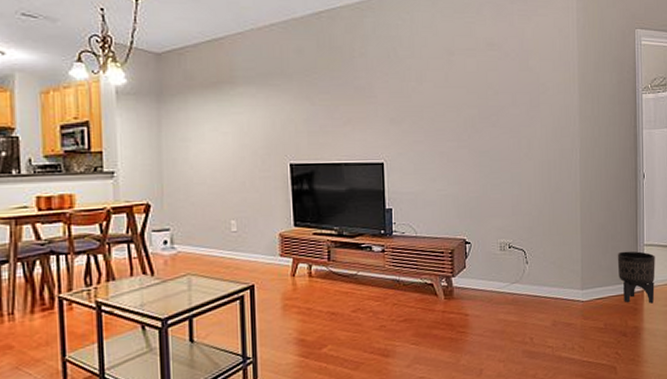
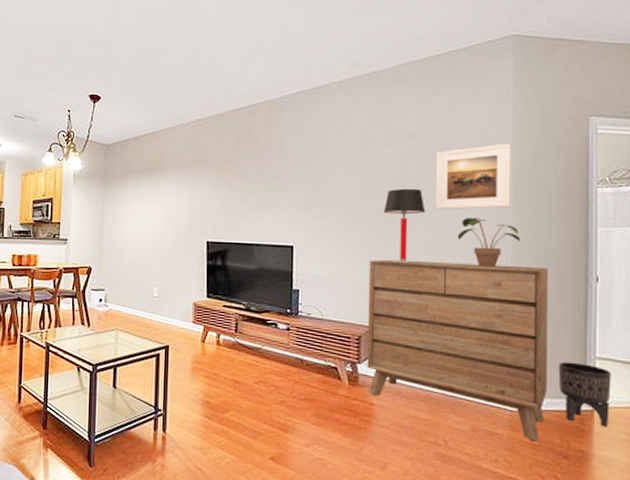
dresser: none [458,168,609,326] -> present [367,259,548,442]
table lamp: none [469,98,507,173] -> present [383,188,426,263]
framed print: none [513,53,577,119] -> present [435,143,511,210]
potted plant: none [534,125,586,172] -> present [457,218,521,267]

